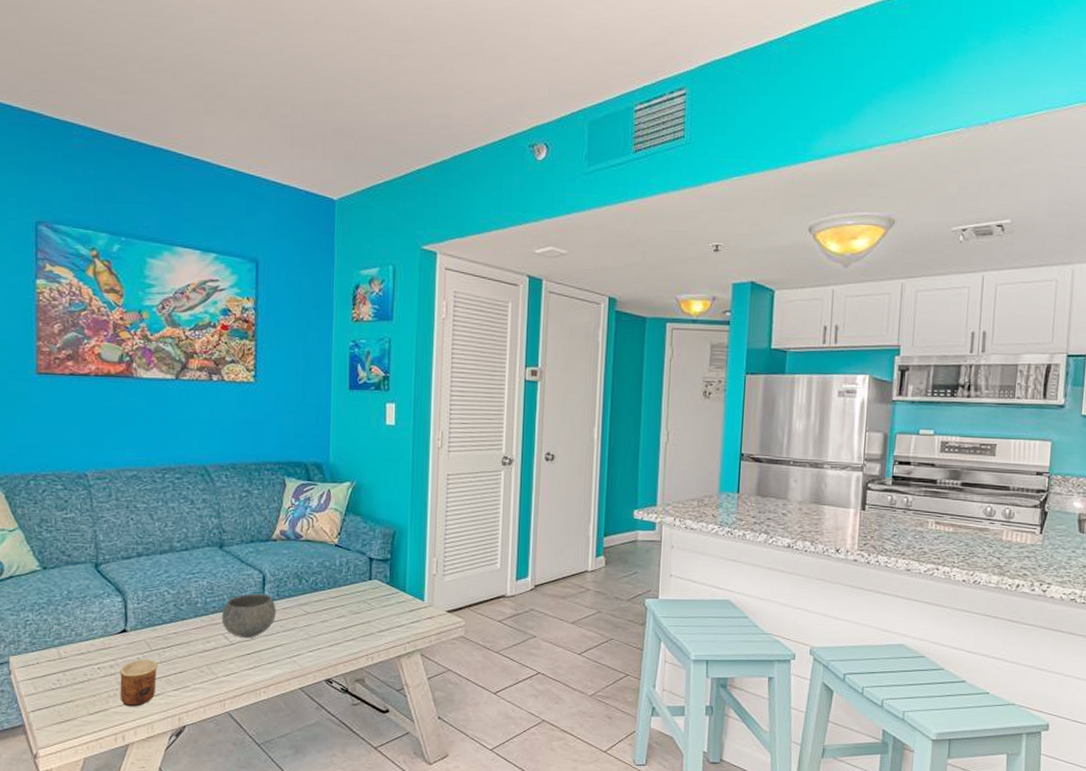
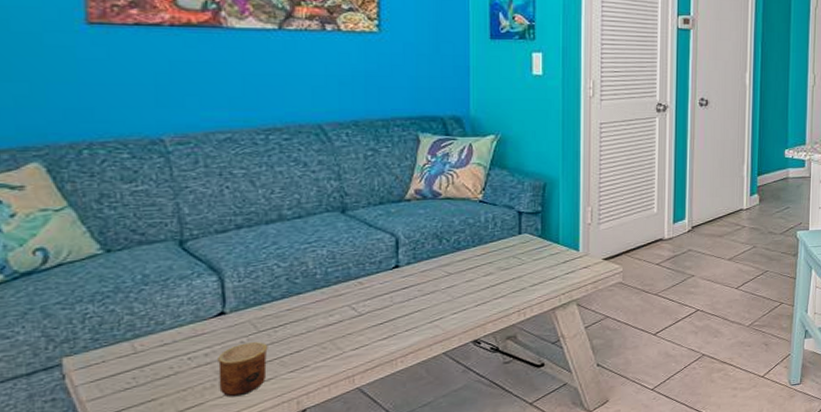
bowl: present [221,593,276,638] -> none [346,258,413,307]

